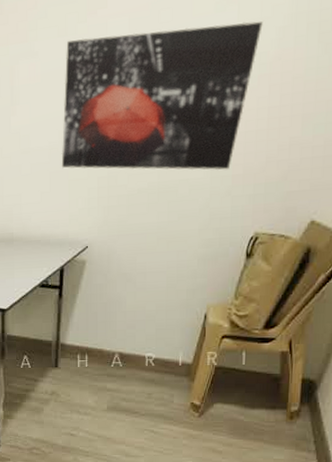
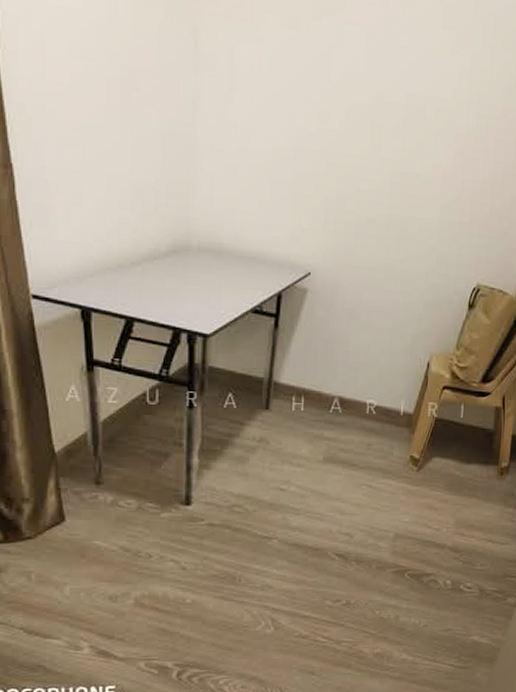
wall art: present [61,21,263,170] -> none [285,35,493,216]

